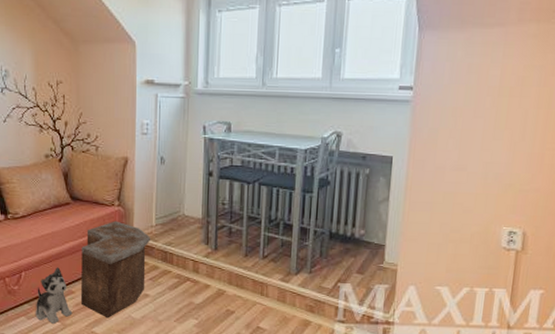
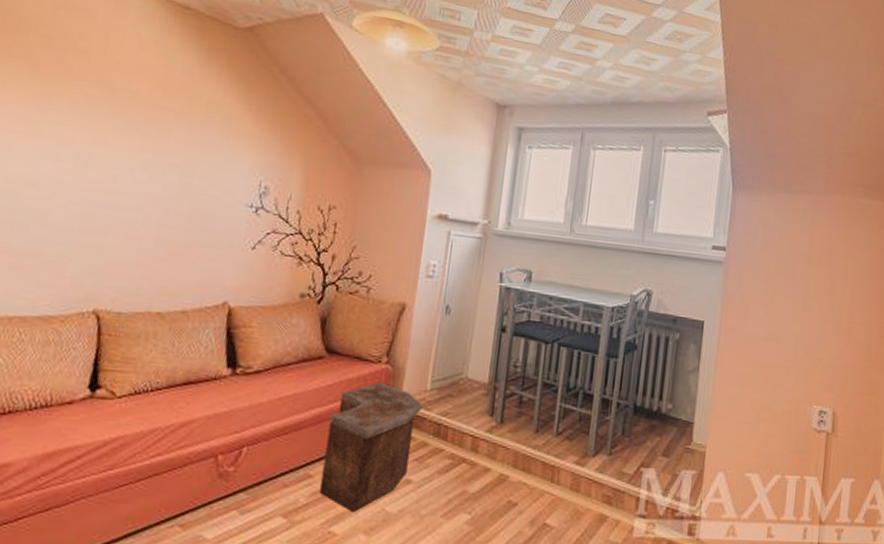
plush toy: present [35,267,73,324] -> none [252,441,306,521]

